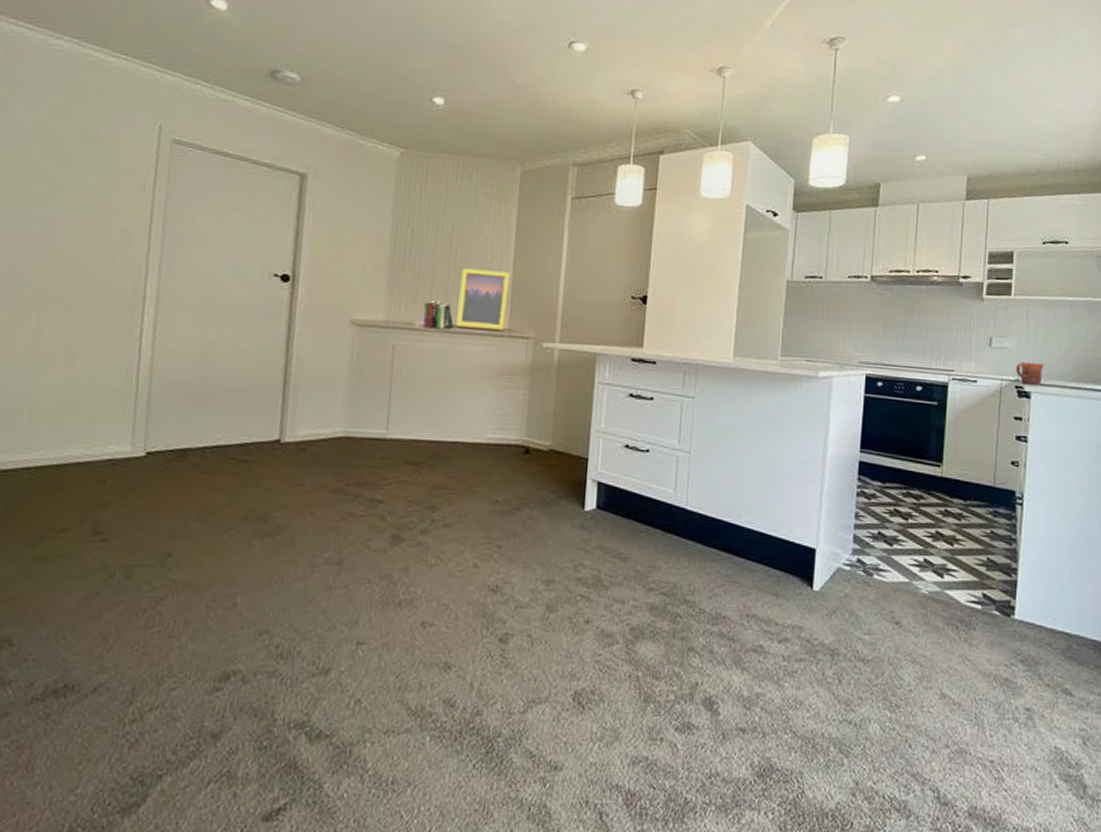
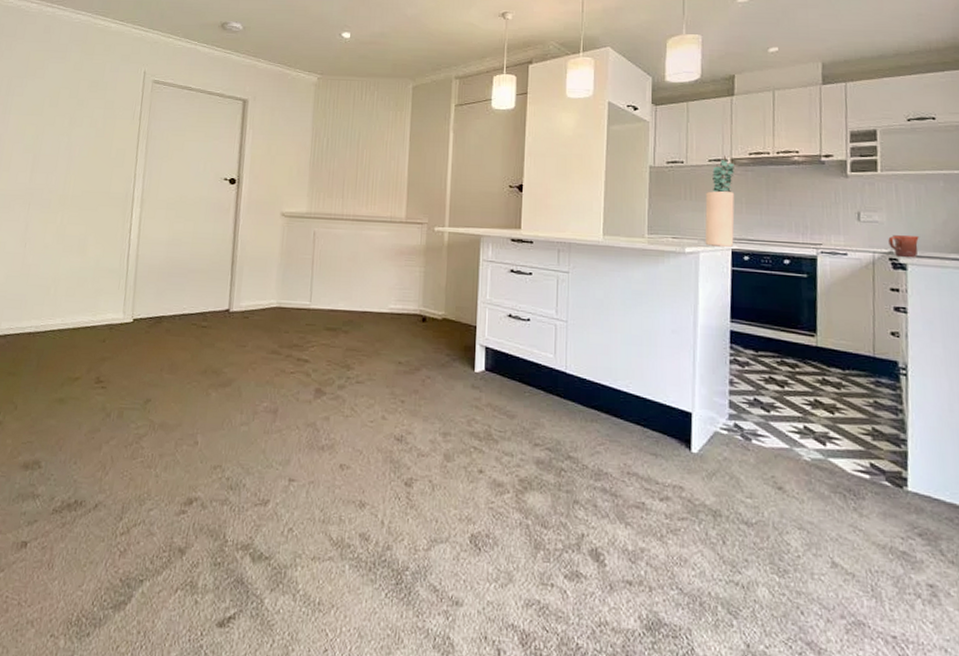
books: present [423,300,454,330] -> none [337,195,361,219]
picture frame: present [455,268,511,330] -> none [362,167,406,217]
vase: none [839,271,874,372] -> present [704,155,735,247]

